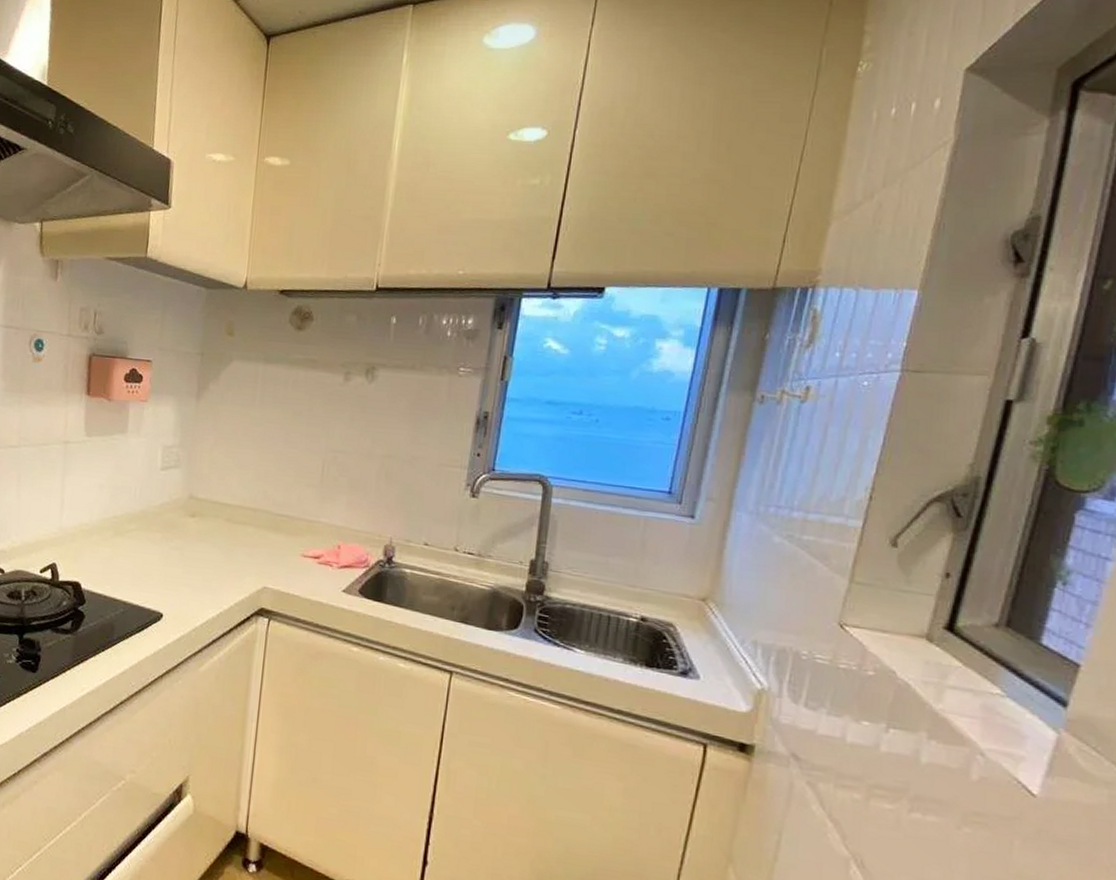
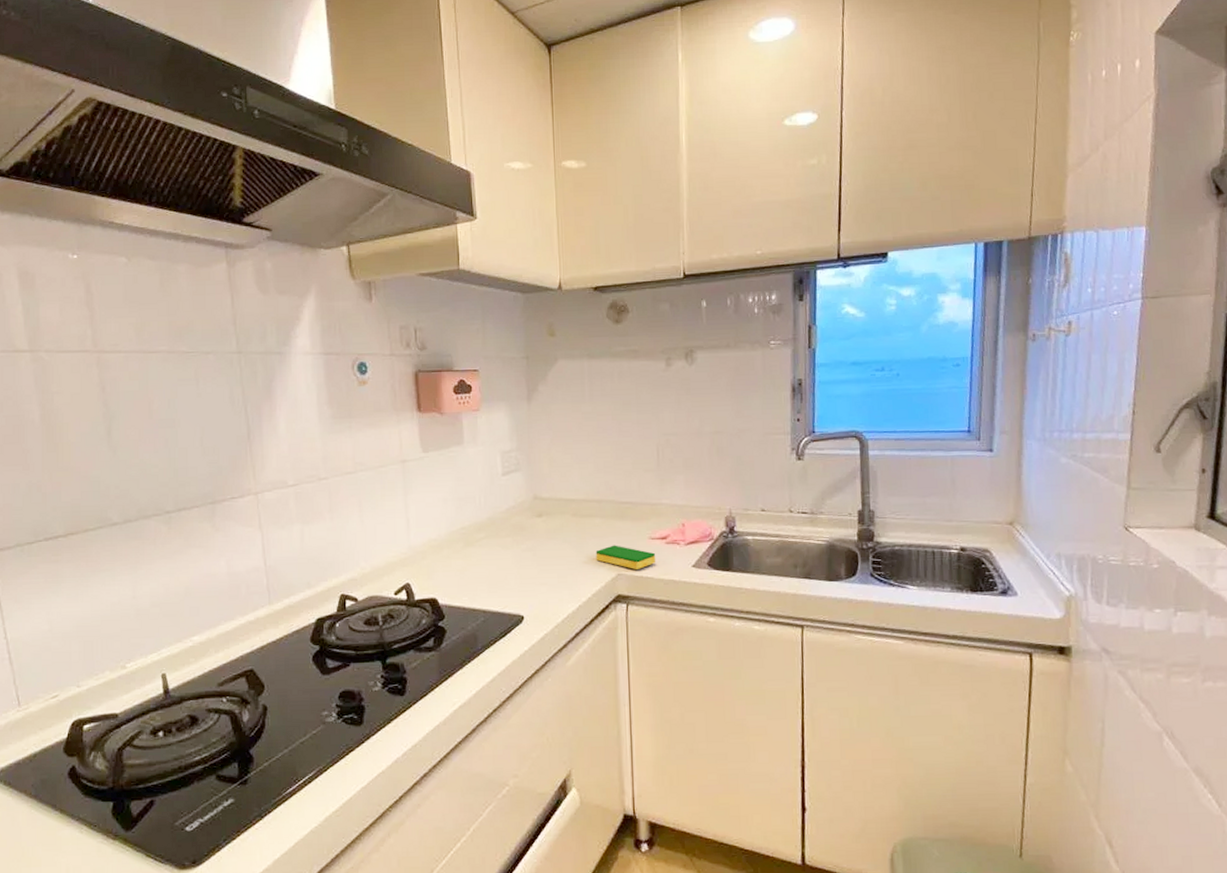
dish sponge: none [243,556,306,586] -> present [595,545,656,569]

